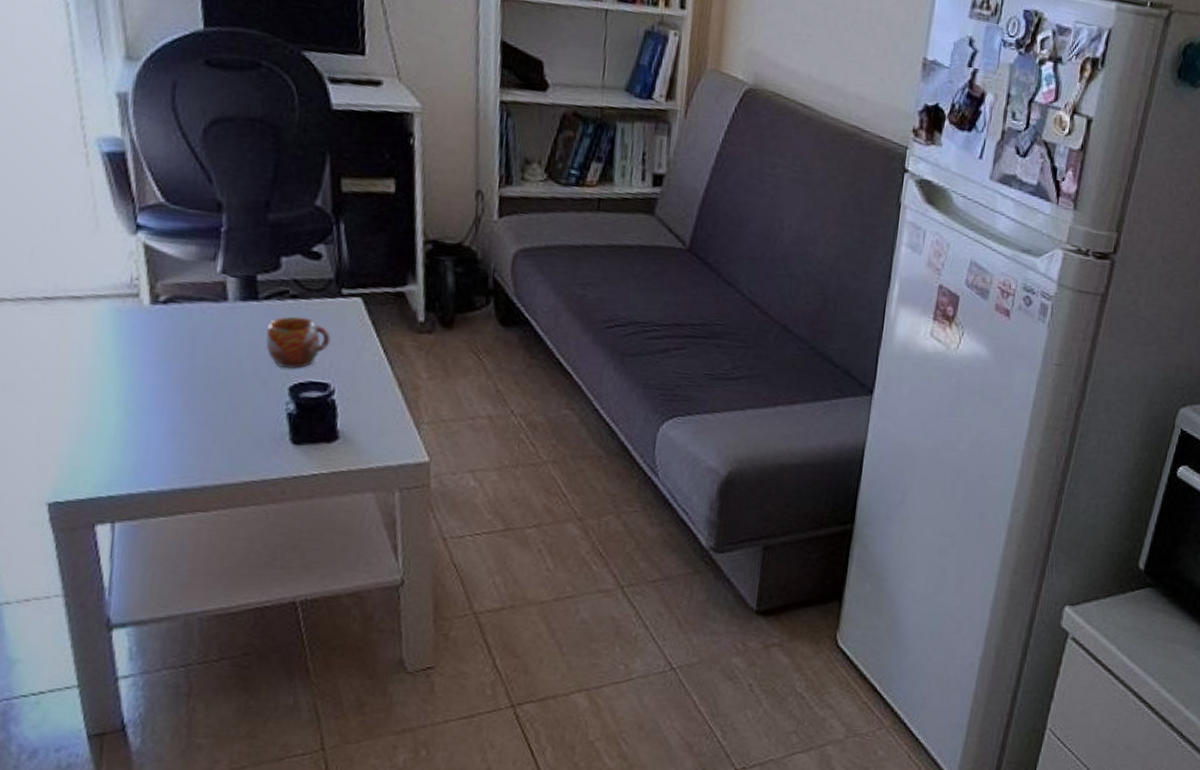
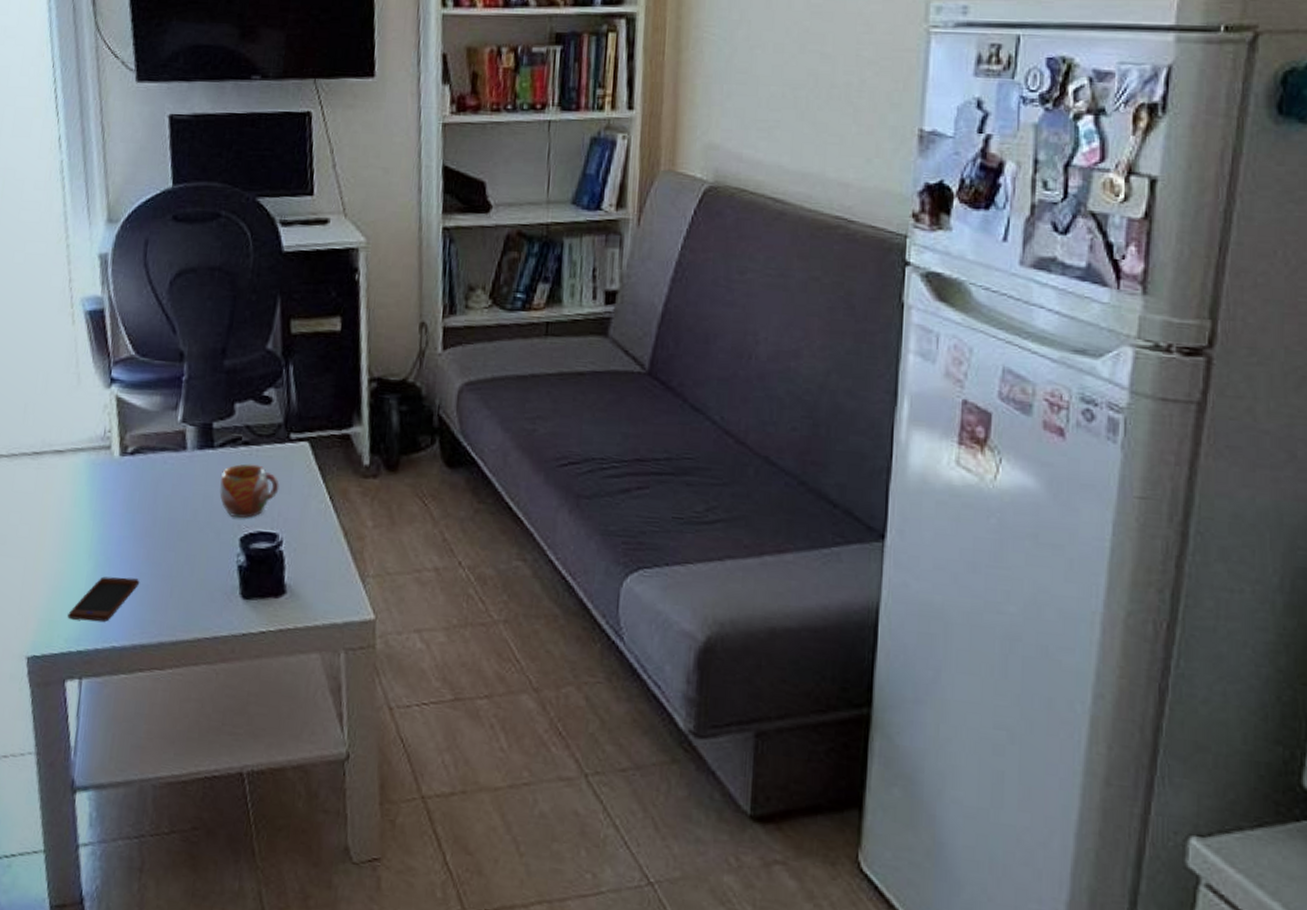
smartphone: none [95,423,179,467] -> present [67,576,140,622]

